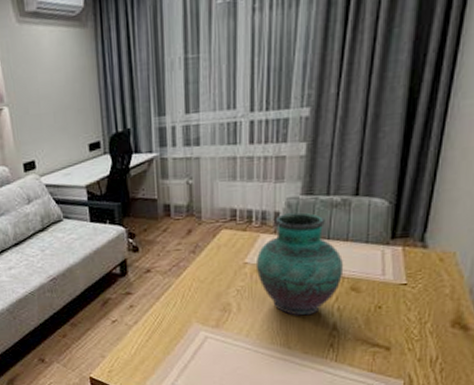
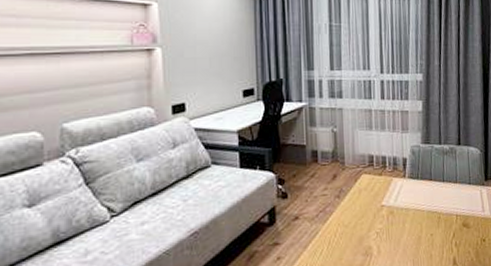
vase: present [255,212,344,316] -> none [390,158,457,255]

